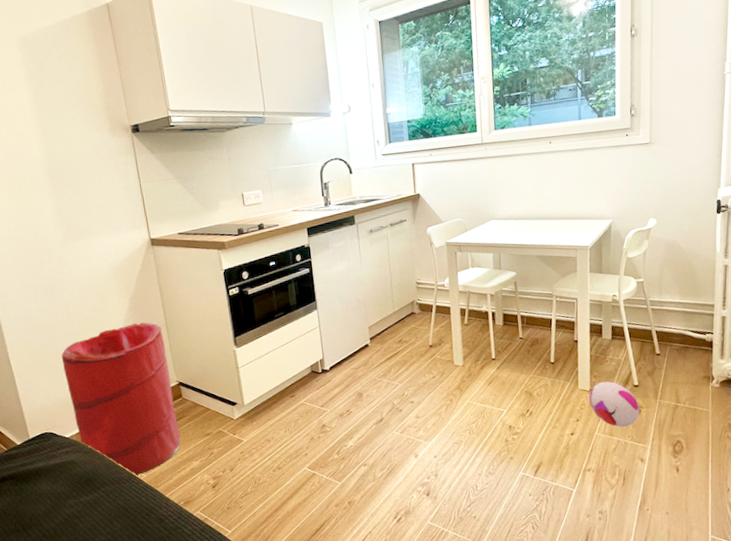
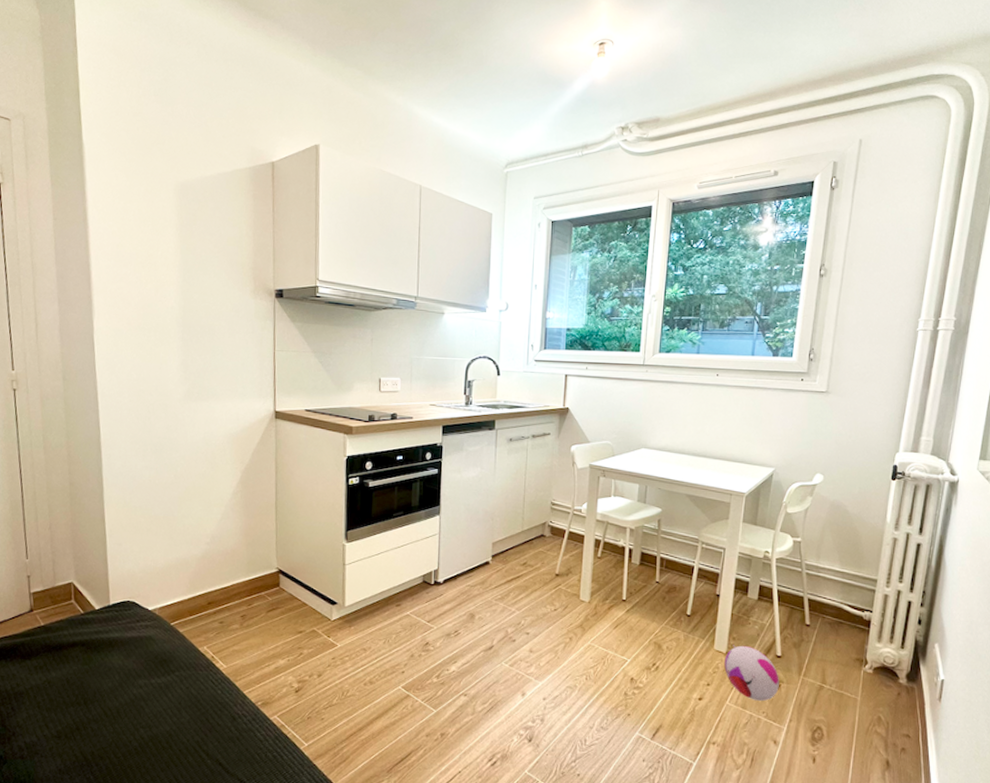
laundry hamper: present [61,322,181,476] -> none [159,498,271,665]

